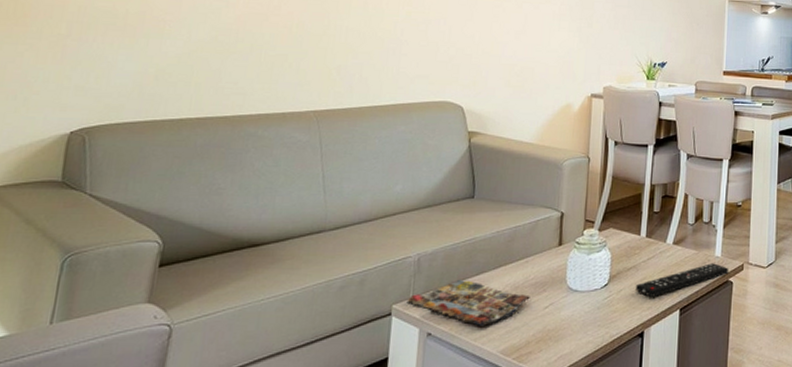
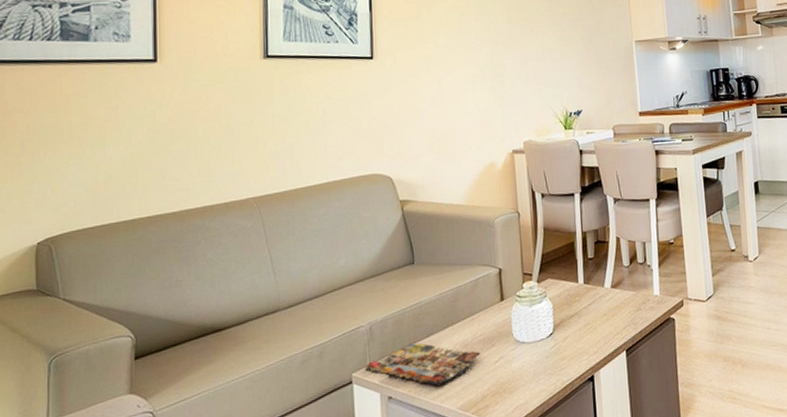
remote control: present [636,263,728,297] -> none [580,302,669,341]

